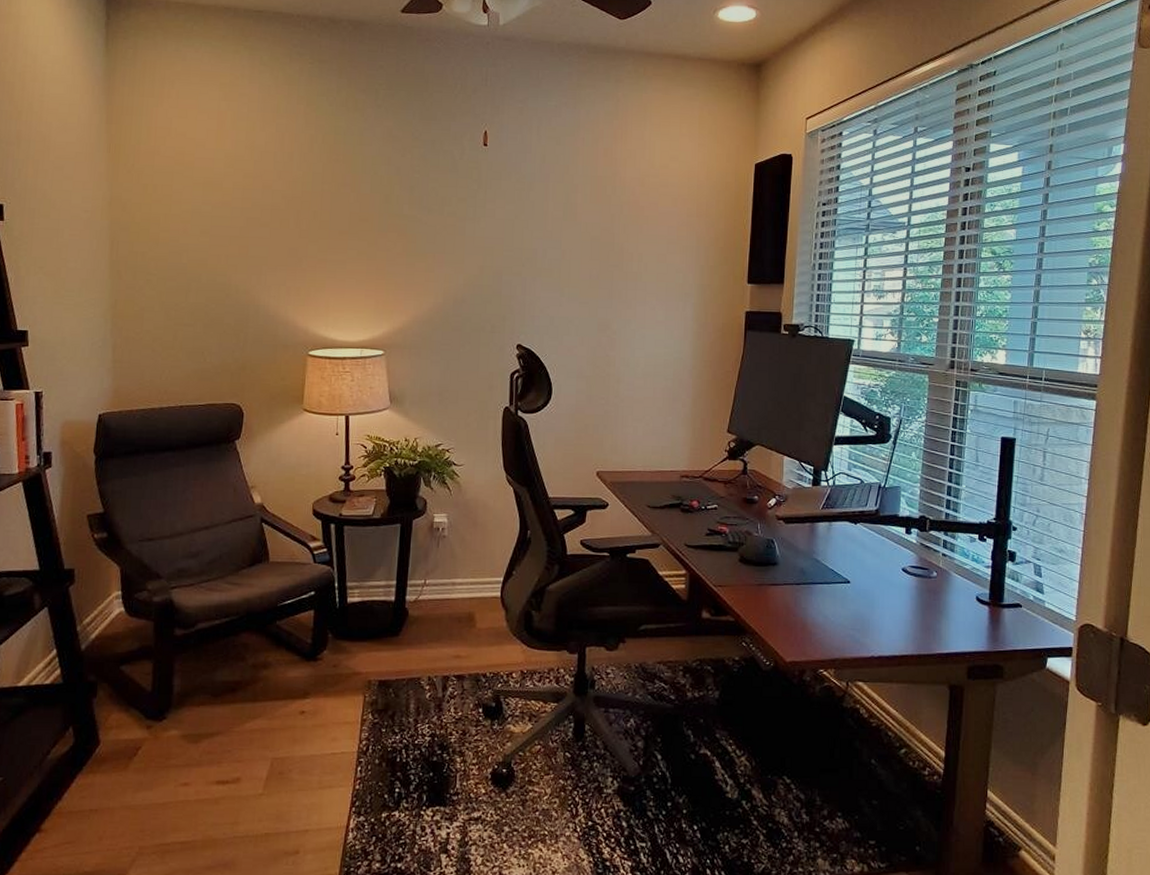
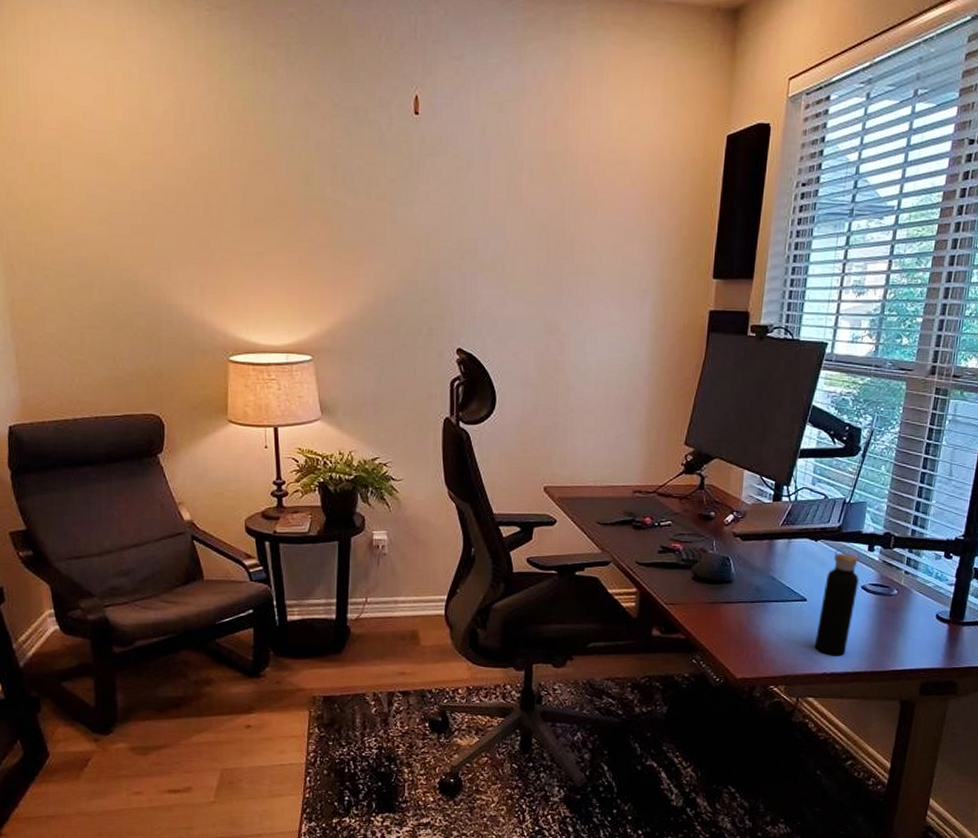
water bottle: none [860,529,899,639] -> present [814,547,860,656]

